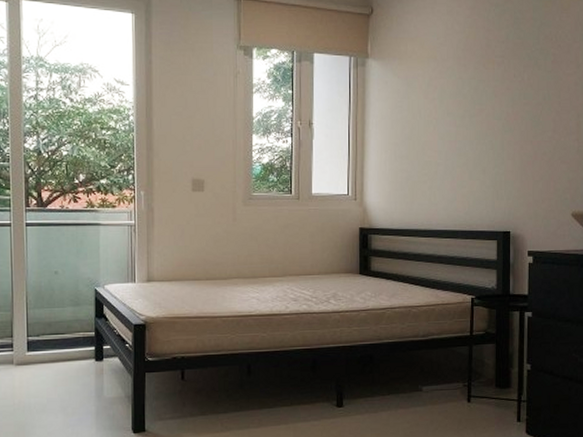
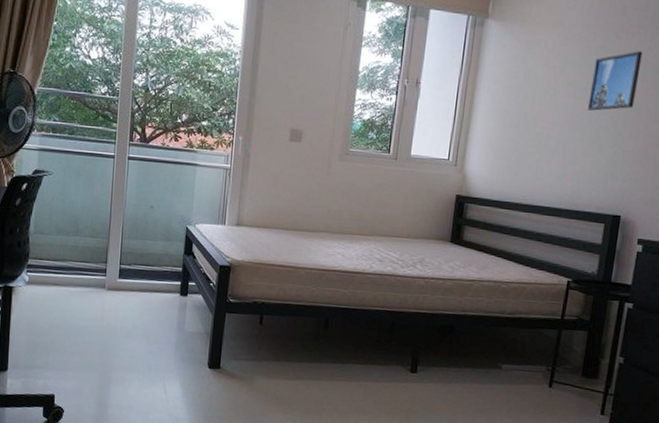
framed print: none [467,79,509,136] -> present [587,51,643,111]

